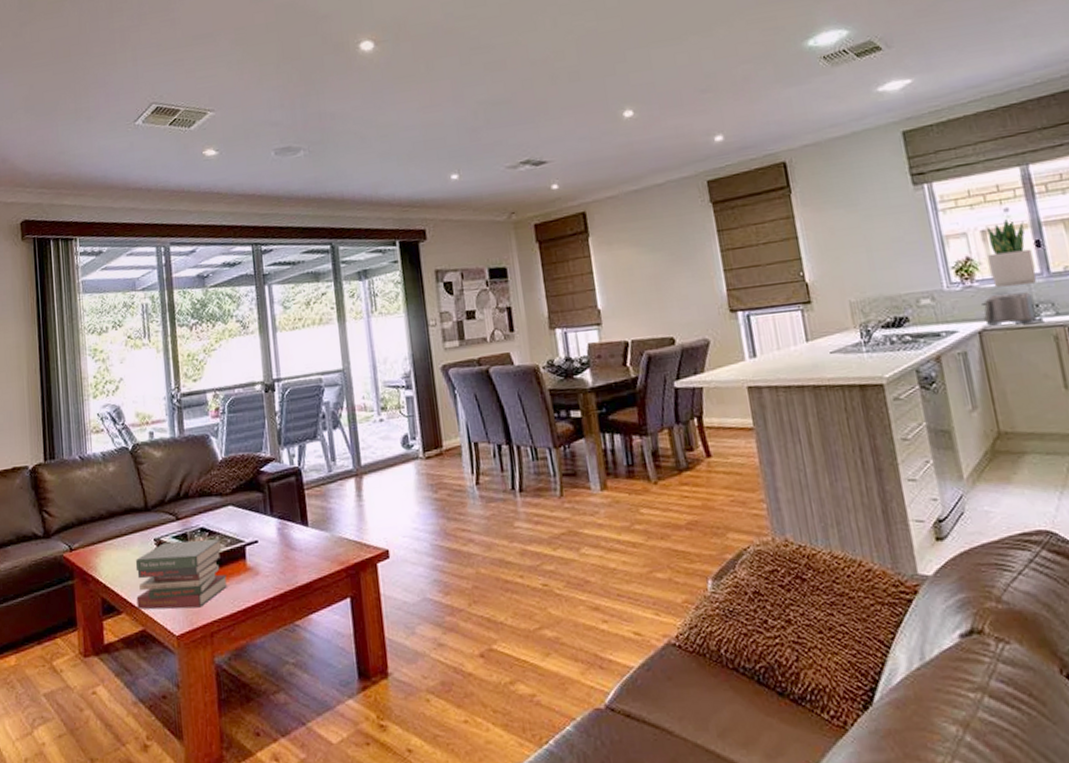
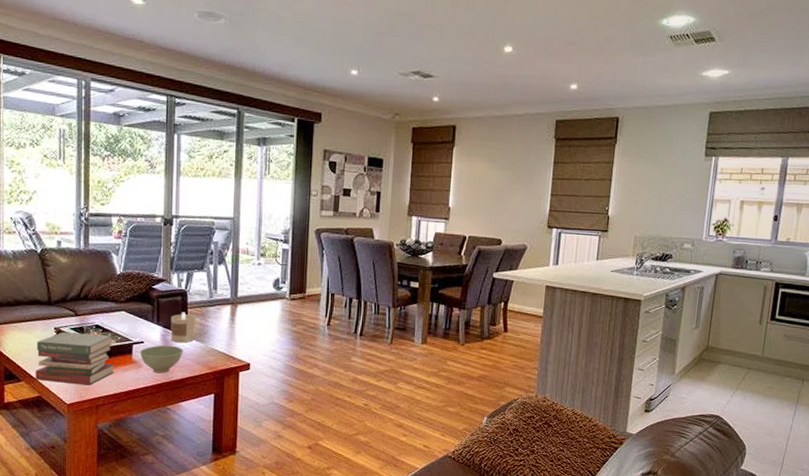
bowl: none [254,540,306,580] -> present [139,345,184,374]
candle: none [286,495,317,537] -> present [171,312,196,343]
toaster: present [982,292,1044,326] -> none [723,249,762,275]
planter: present [986,219,1037,287] -> none [737,196,772,247]

